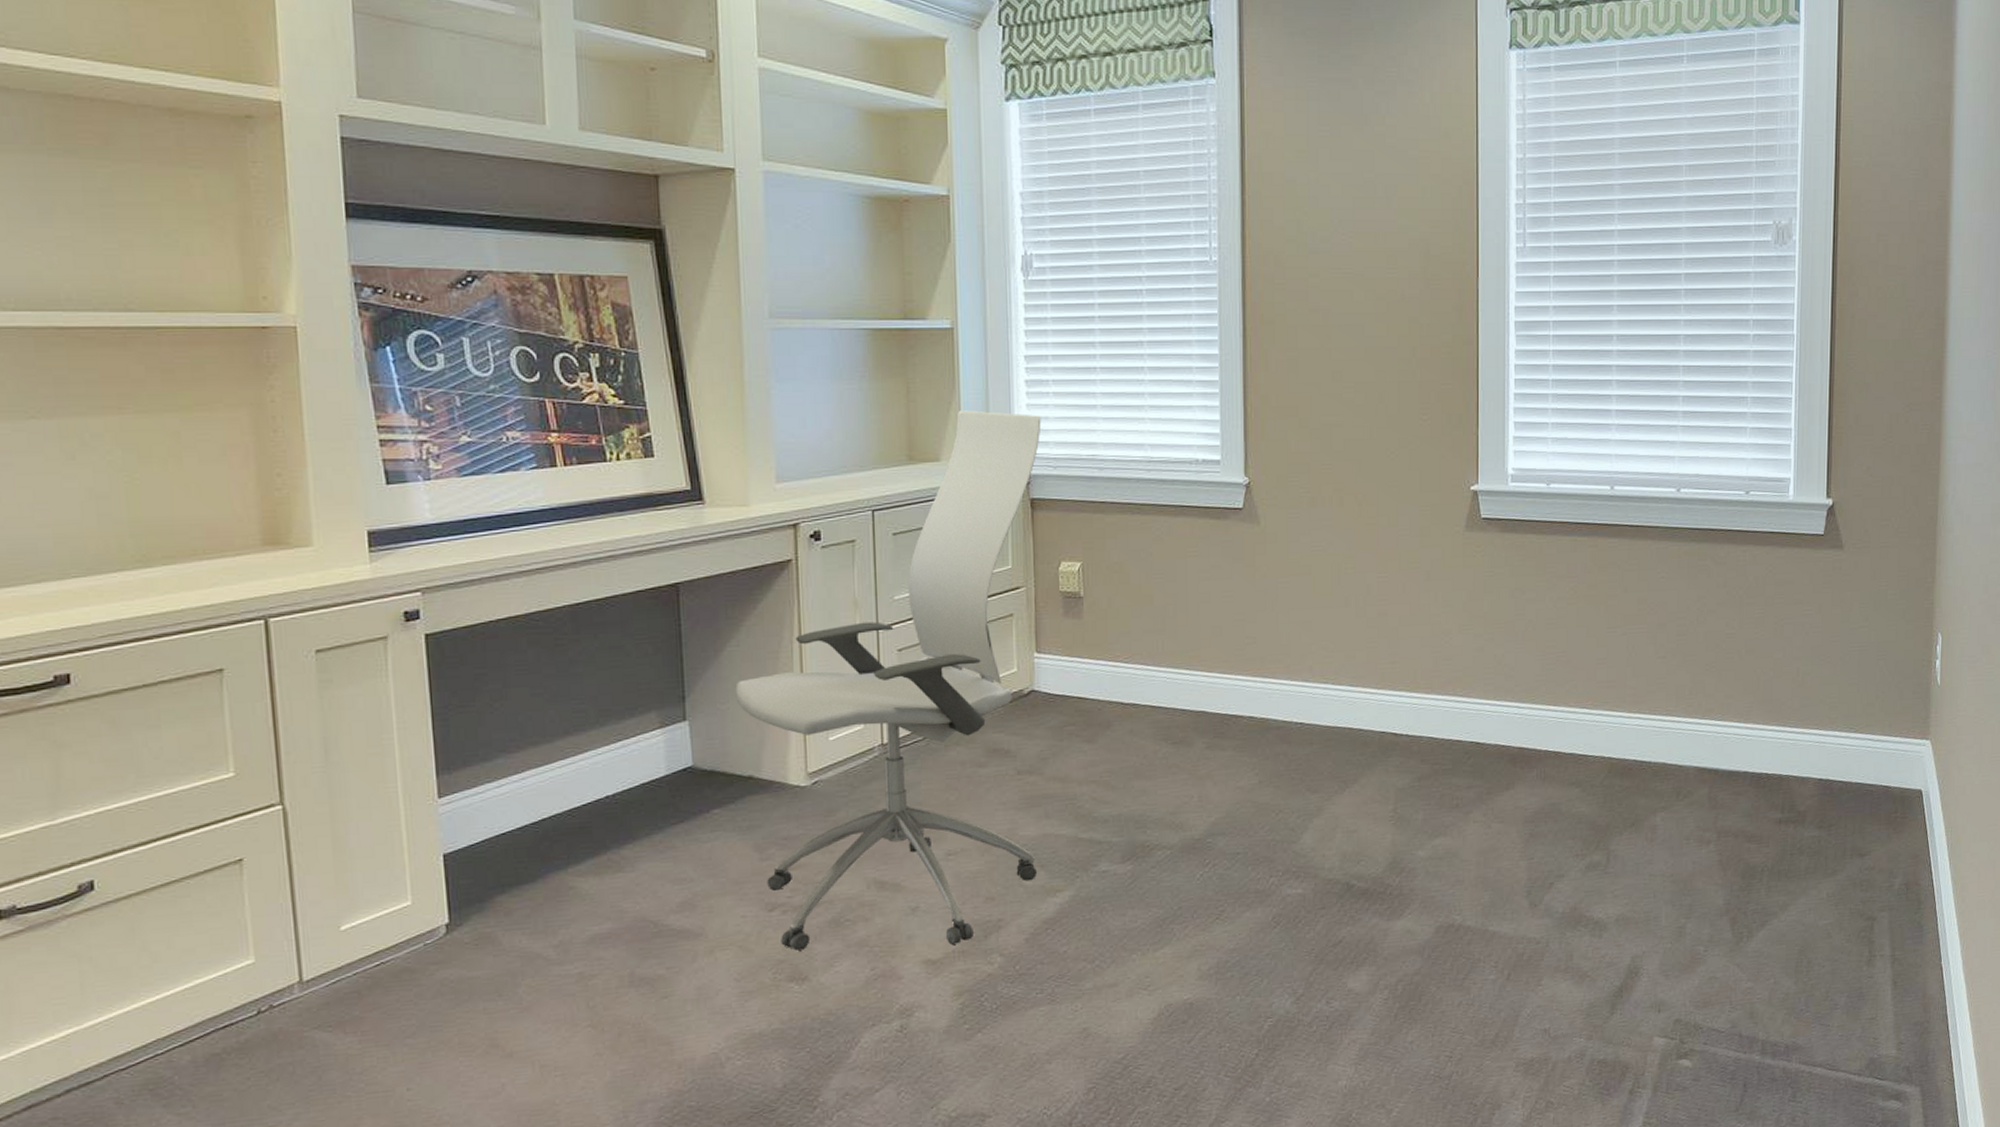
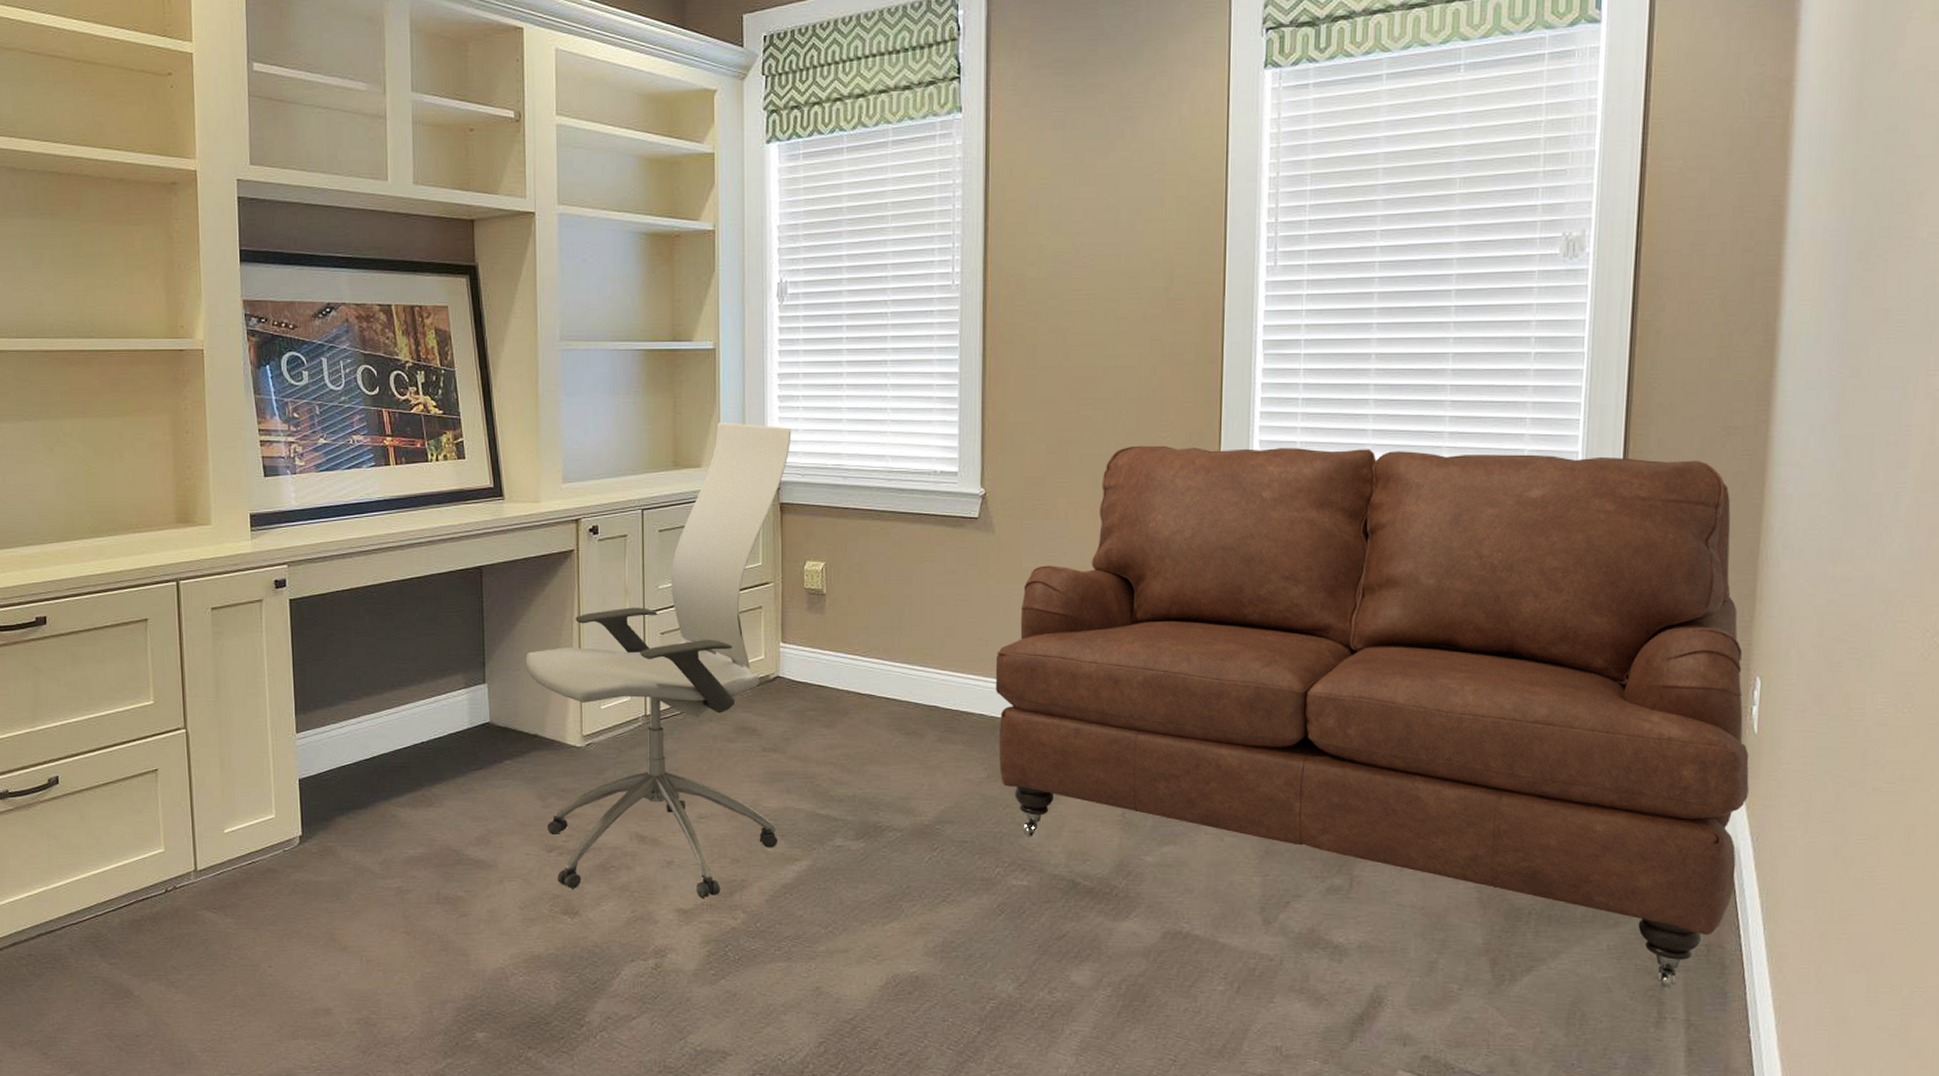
sofa: none [1264,428,1935,928] -> present [995,445,1750,989]

